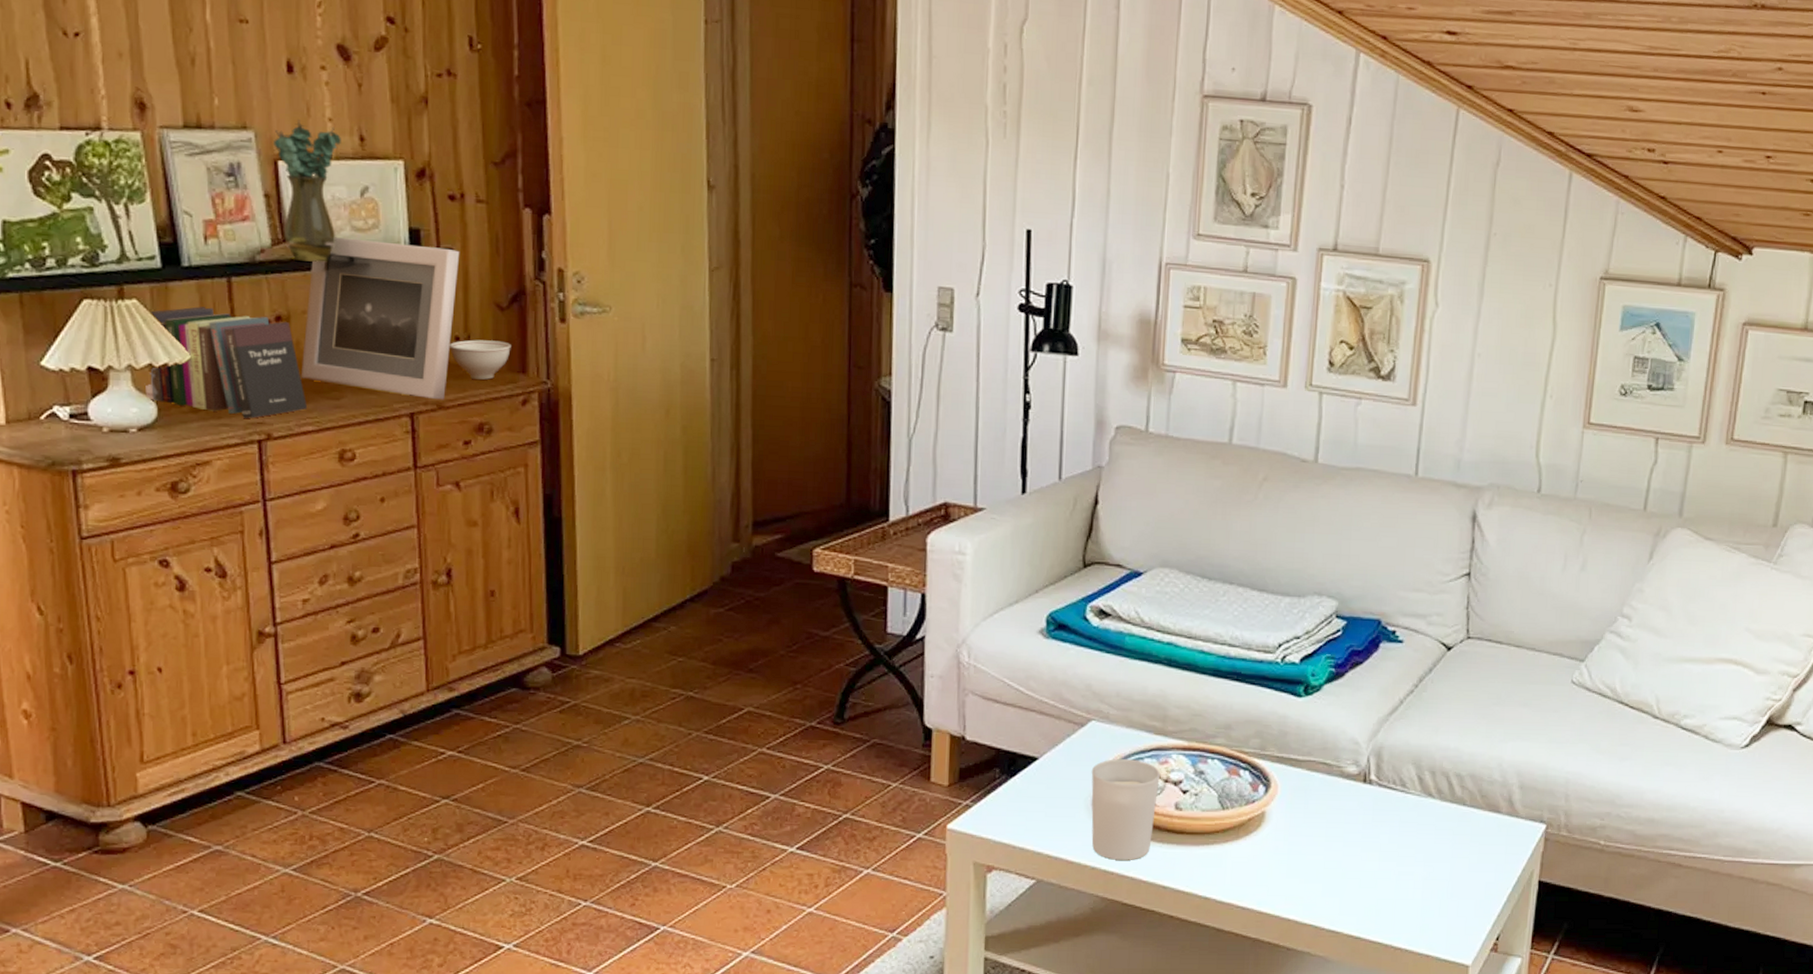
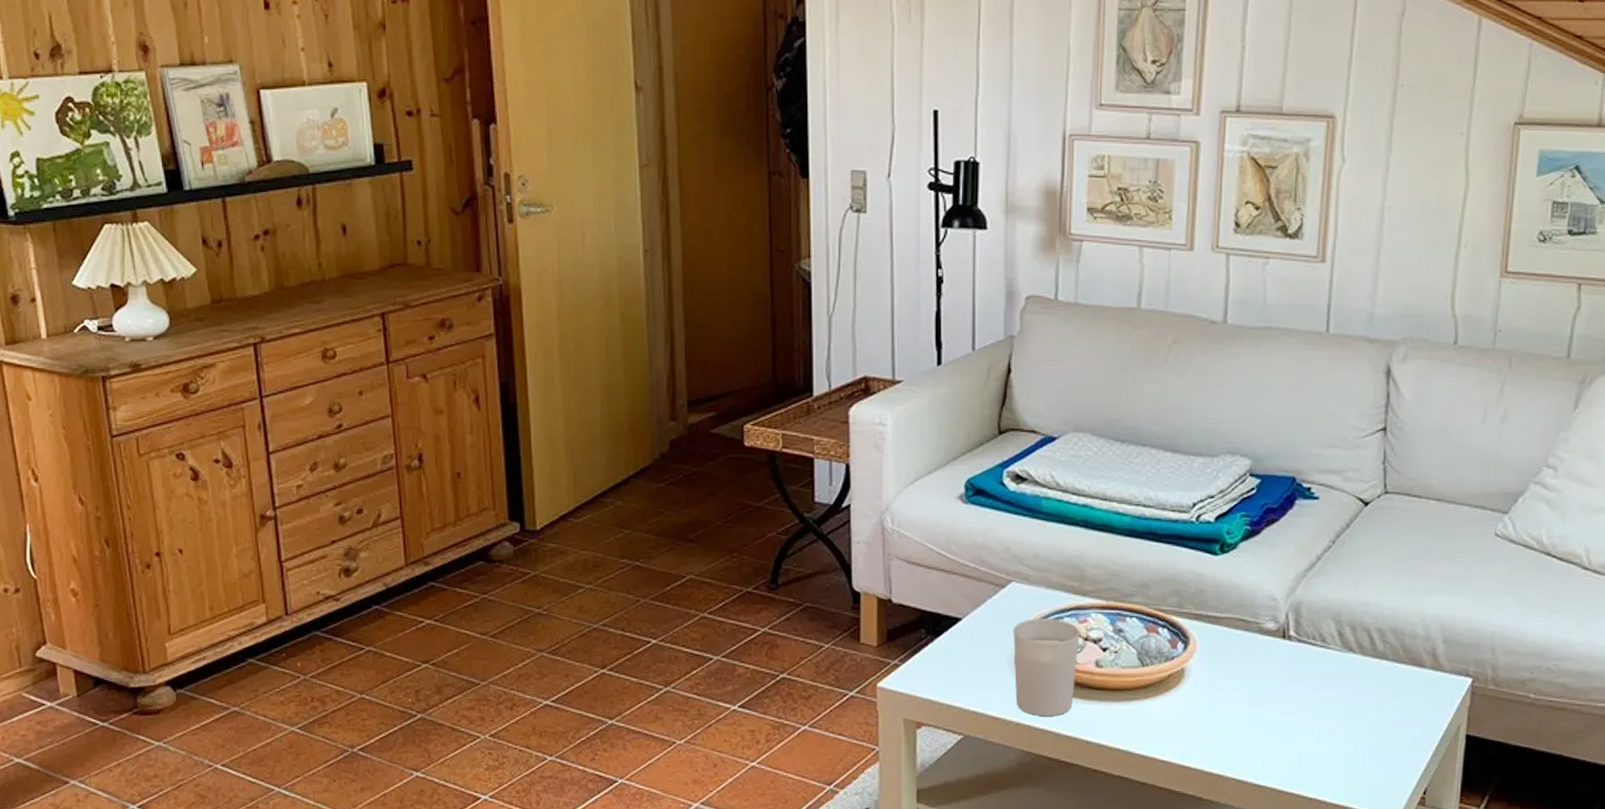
books: present [144,306,308,418] -> none [157,226,294,324]
vase: present [274,120,341,262] -> none [256,51,313,179]
picture frame: present [300,237,460,400] -> none [287,156,419,300]
bowl: present [448,339,511,380] -> none [412,243,466,279]

